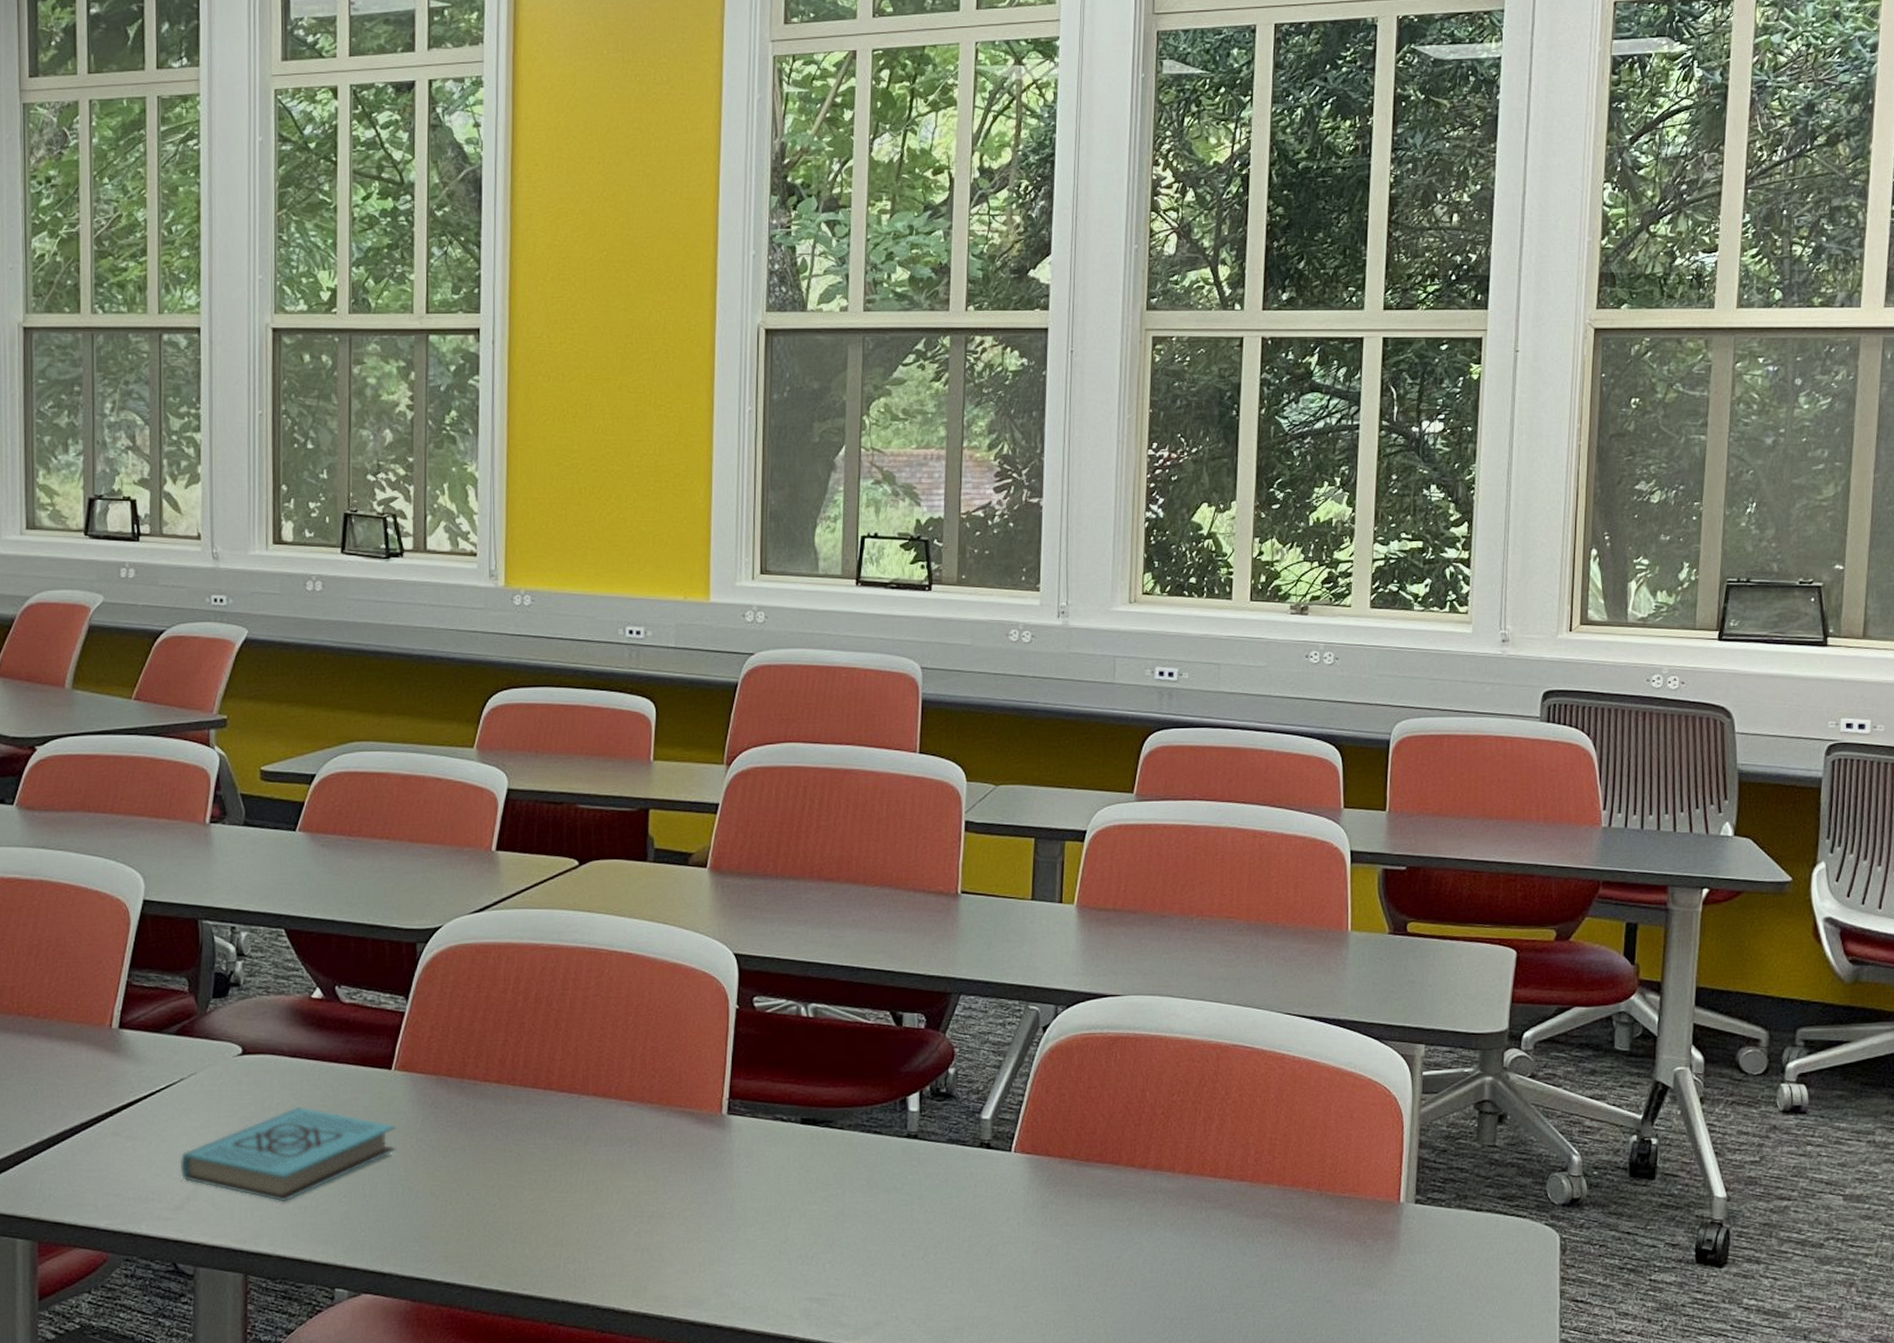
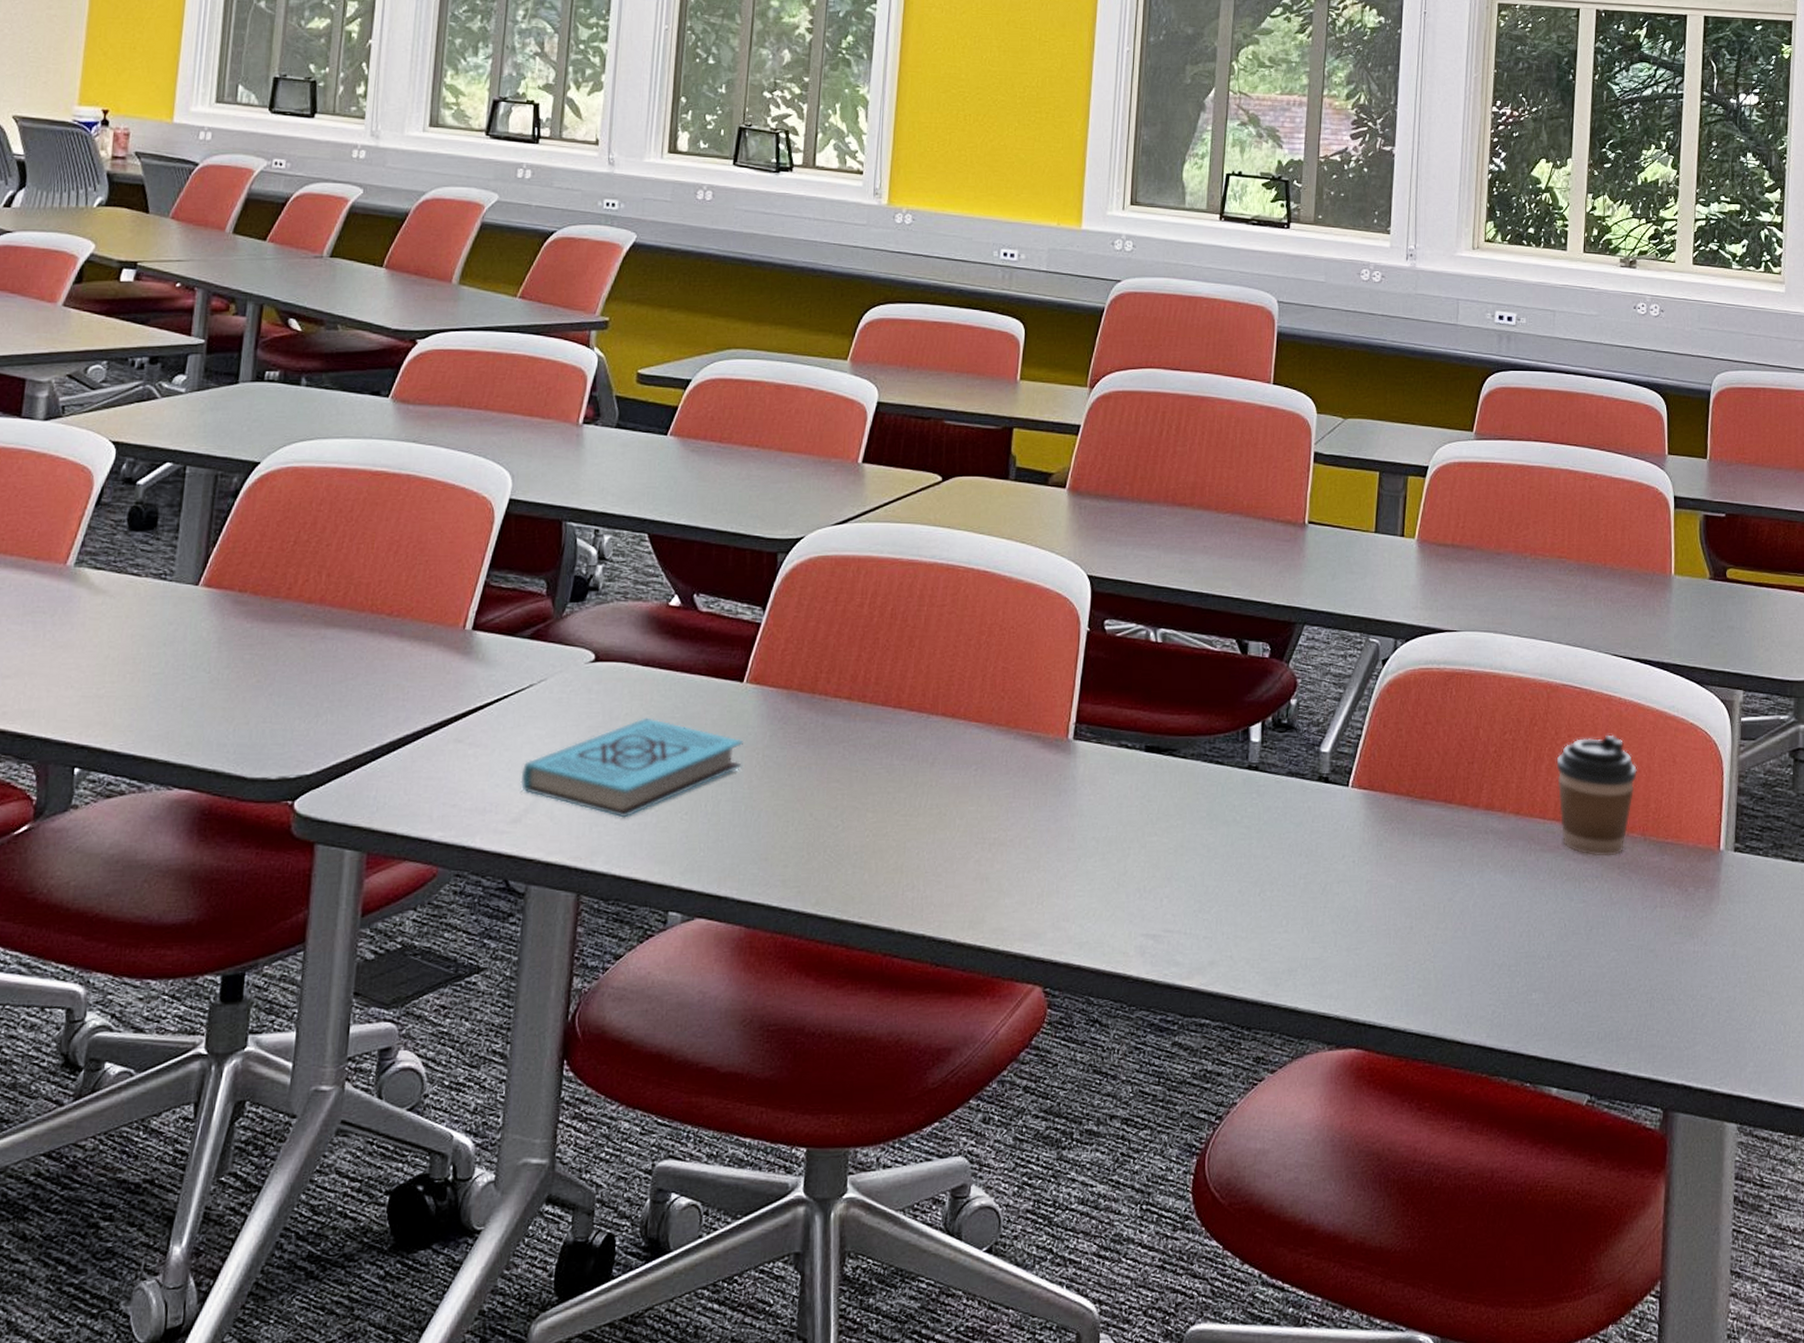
coffee cup: none [1227,1092,1313,1212] -> present [1556,734,1638,857]

